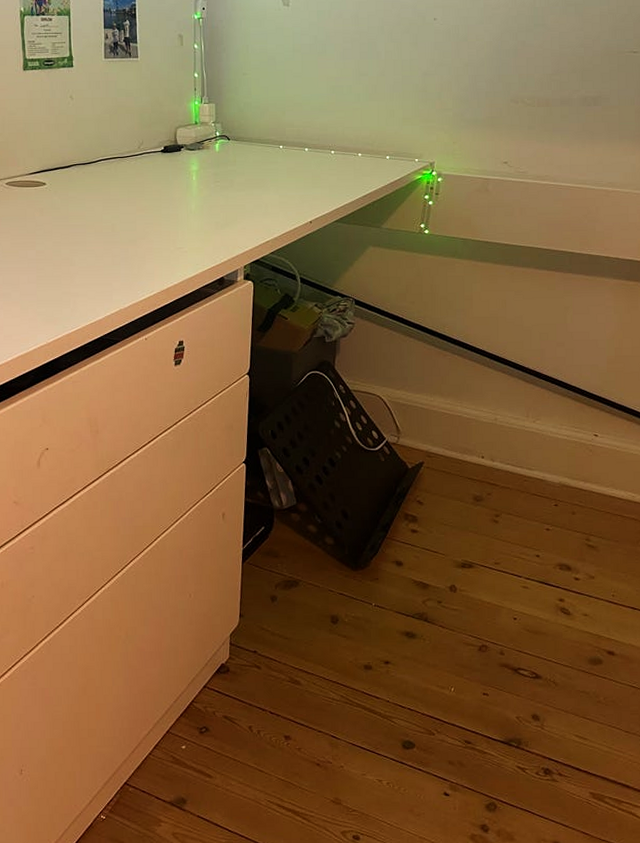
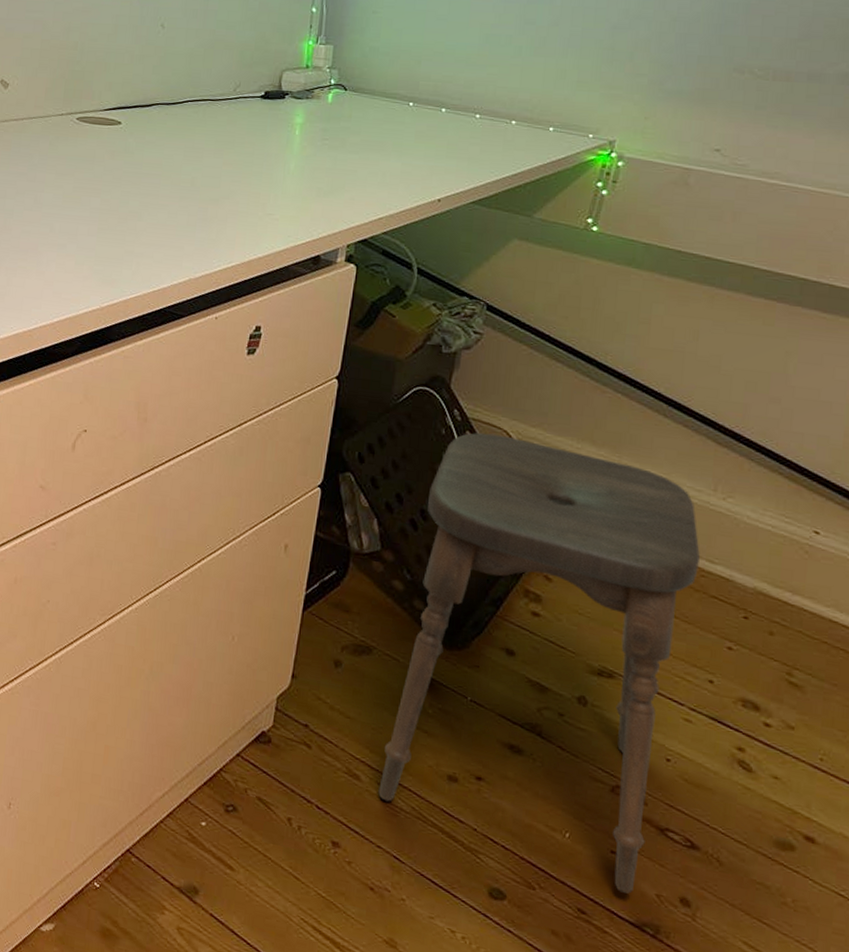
stool: none [315,399,523,721] -> present [378,433,701,894]

